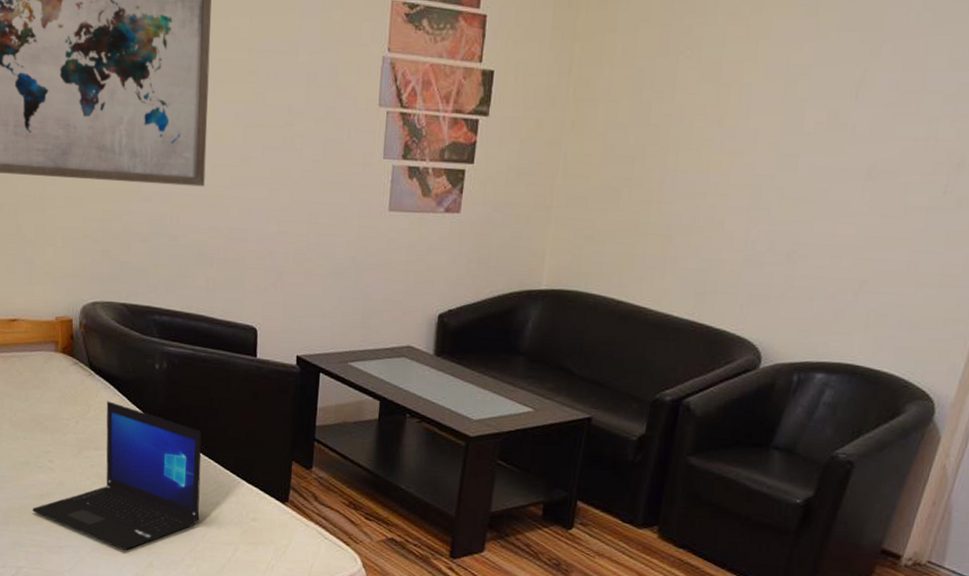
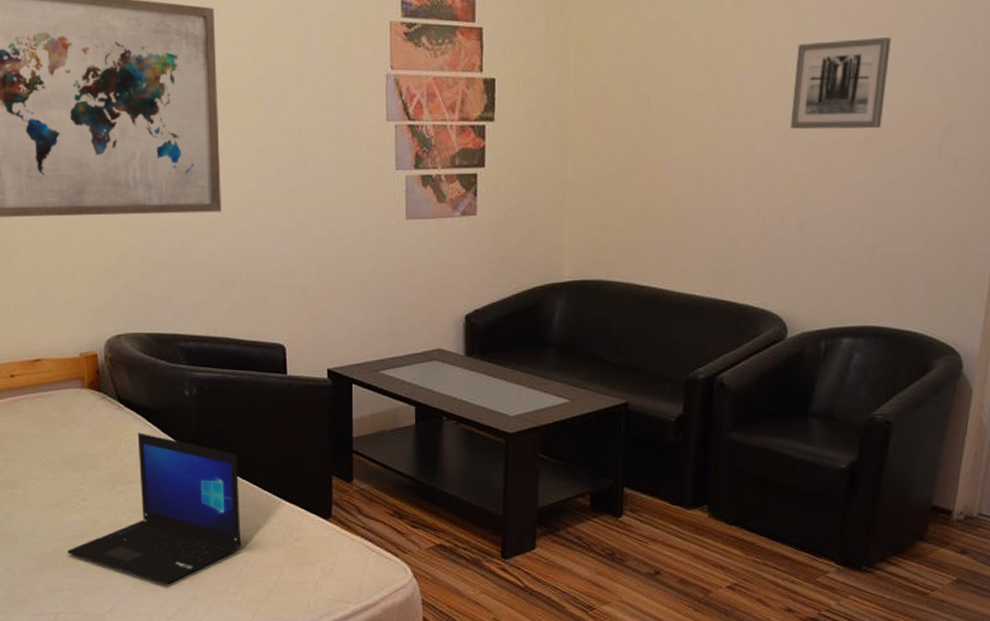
wall art: none [793,60,913,159] -> present [791,37,891,130]

